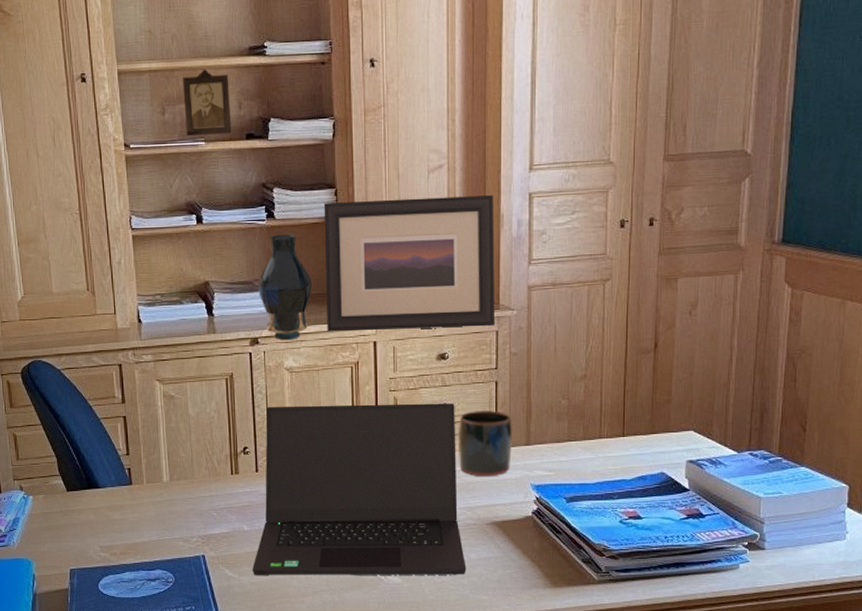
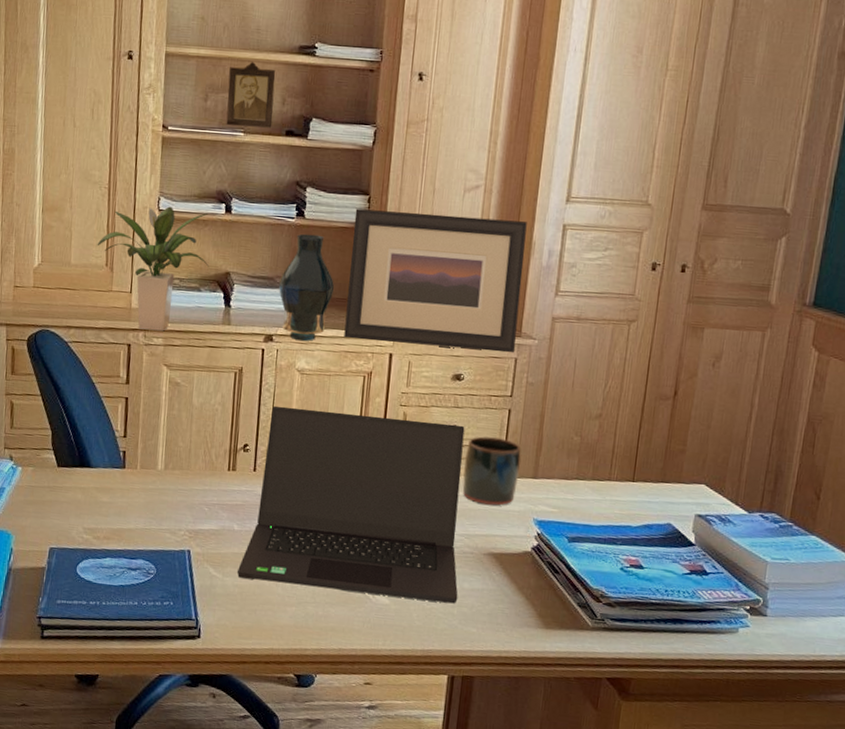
potted plant: none [76,224,189,348] -> present [97,206,210,331]

